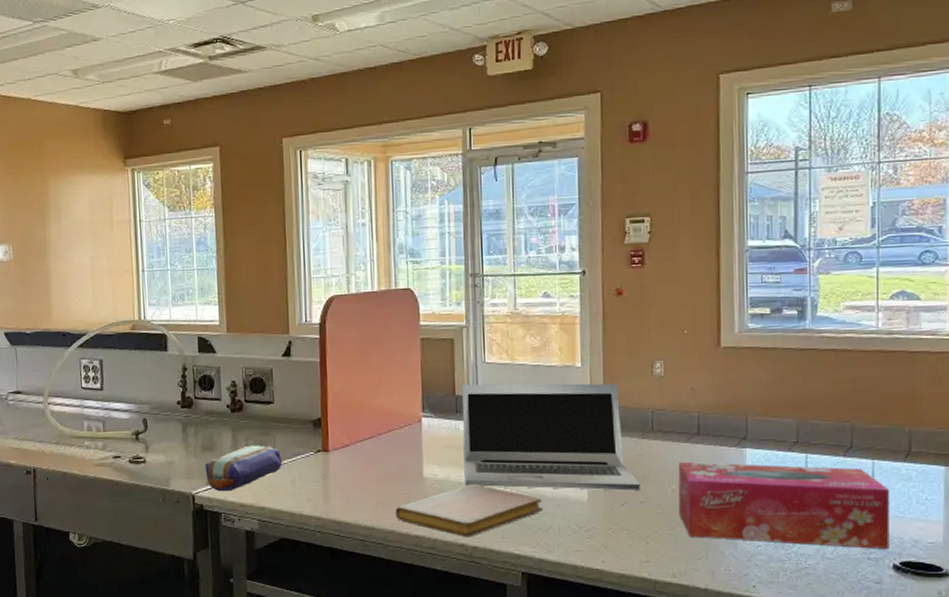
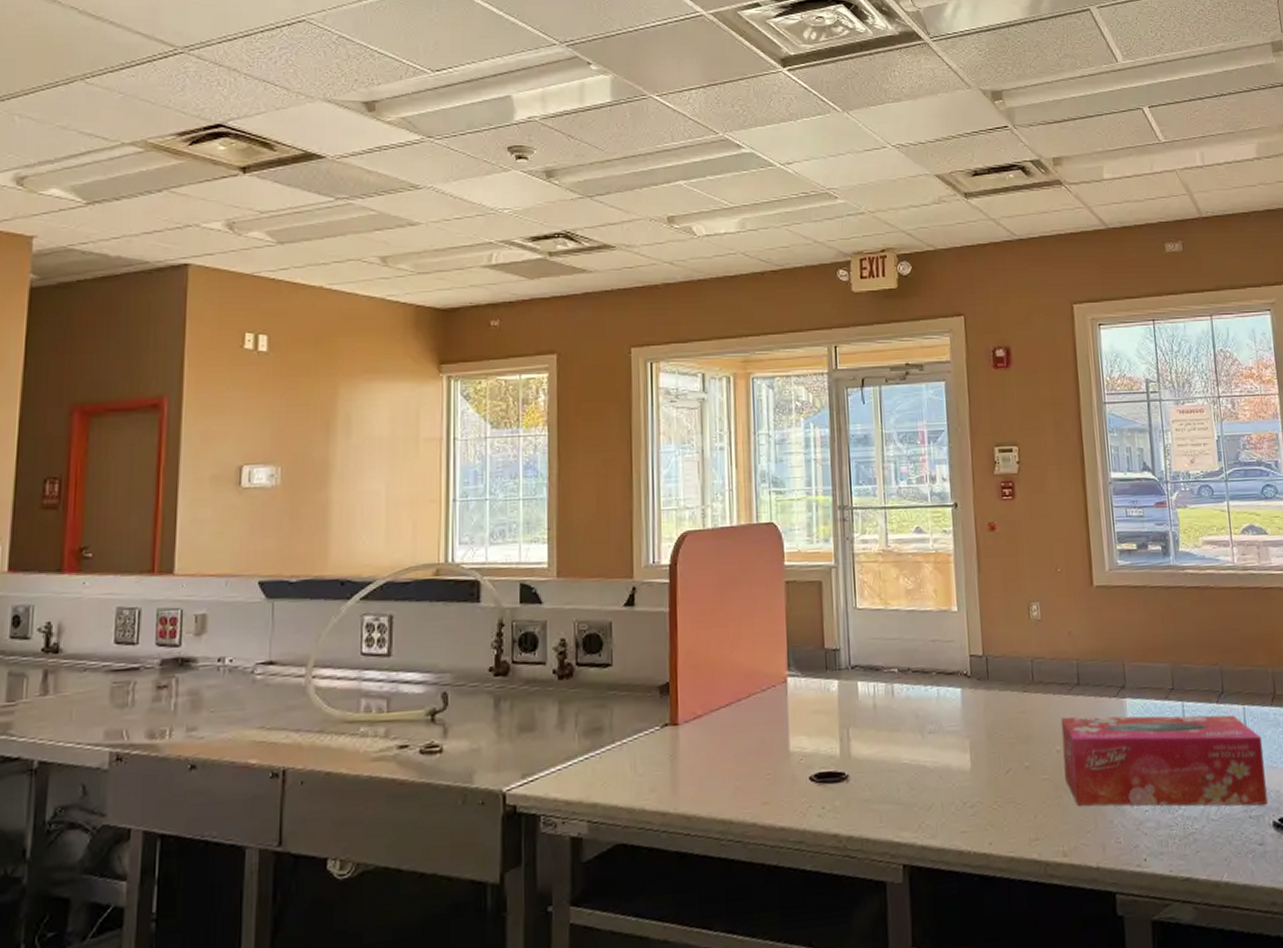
pencil case: present [205,445,283,491] -> none [521,721,621,785]
notebook: present [395,484,544,537] -> none [757,756,924,825]
laptop: present [461,383,640,491] -> none [831,629,1024,760]

